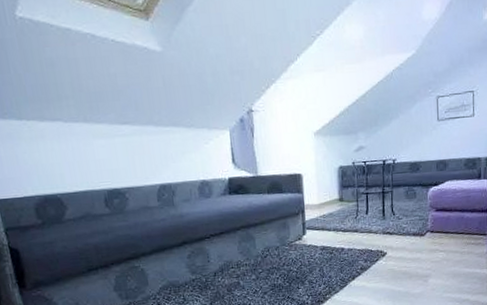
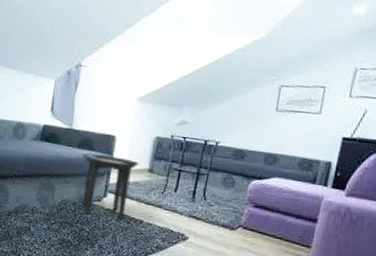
side table: none [273,193,329,255] -> present [82,153,139,220]

